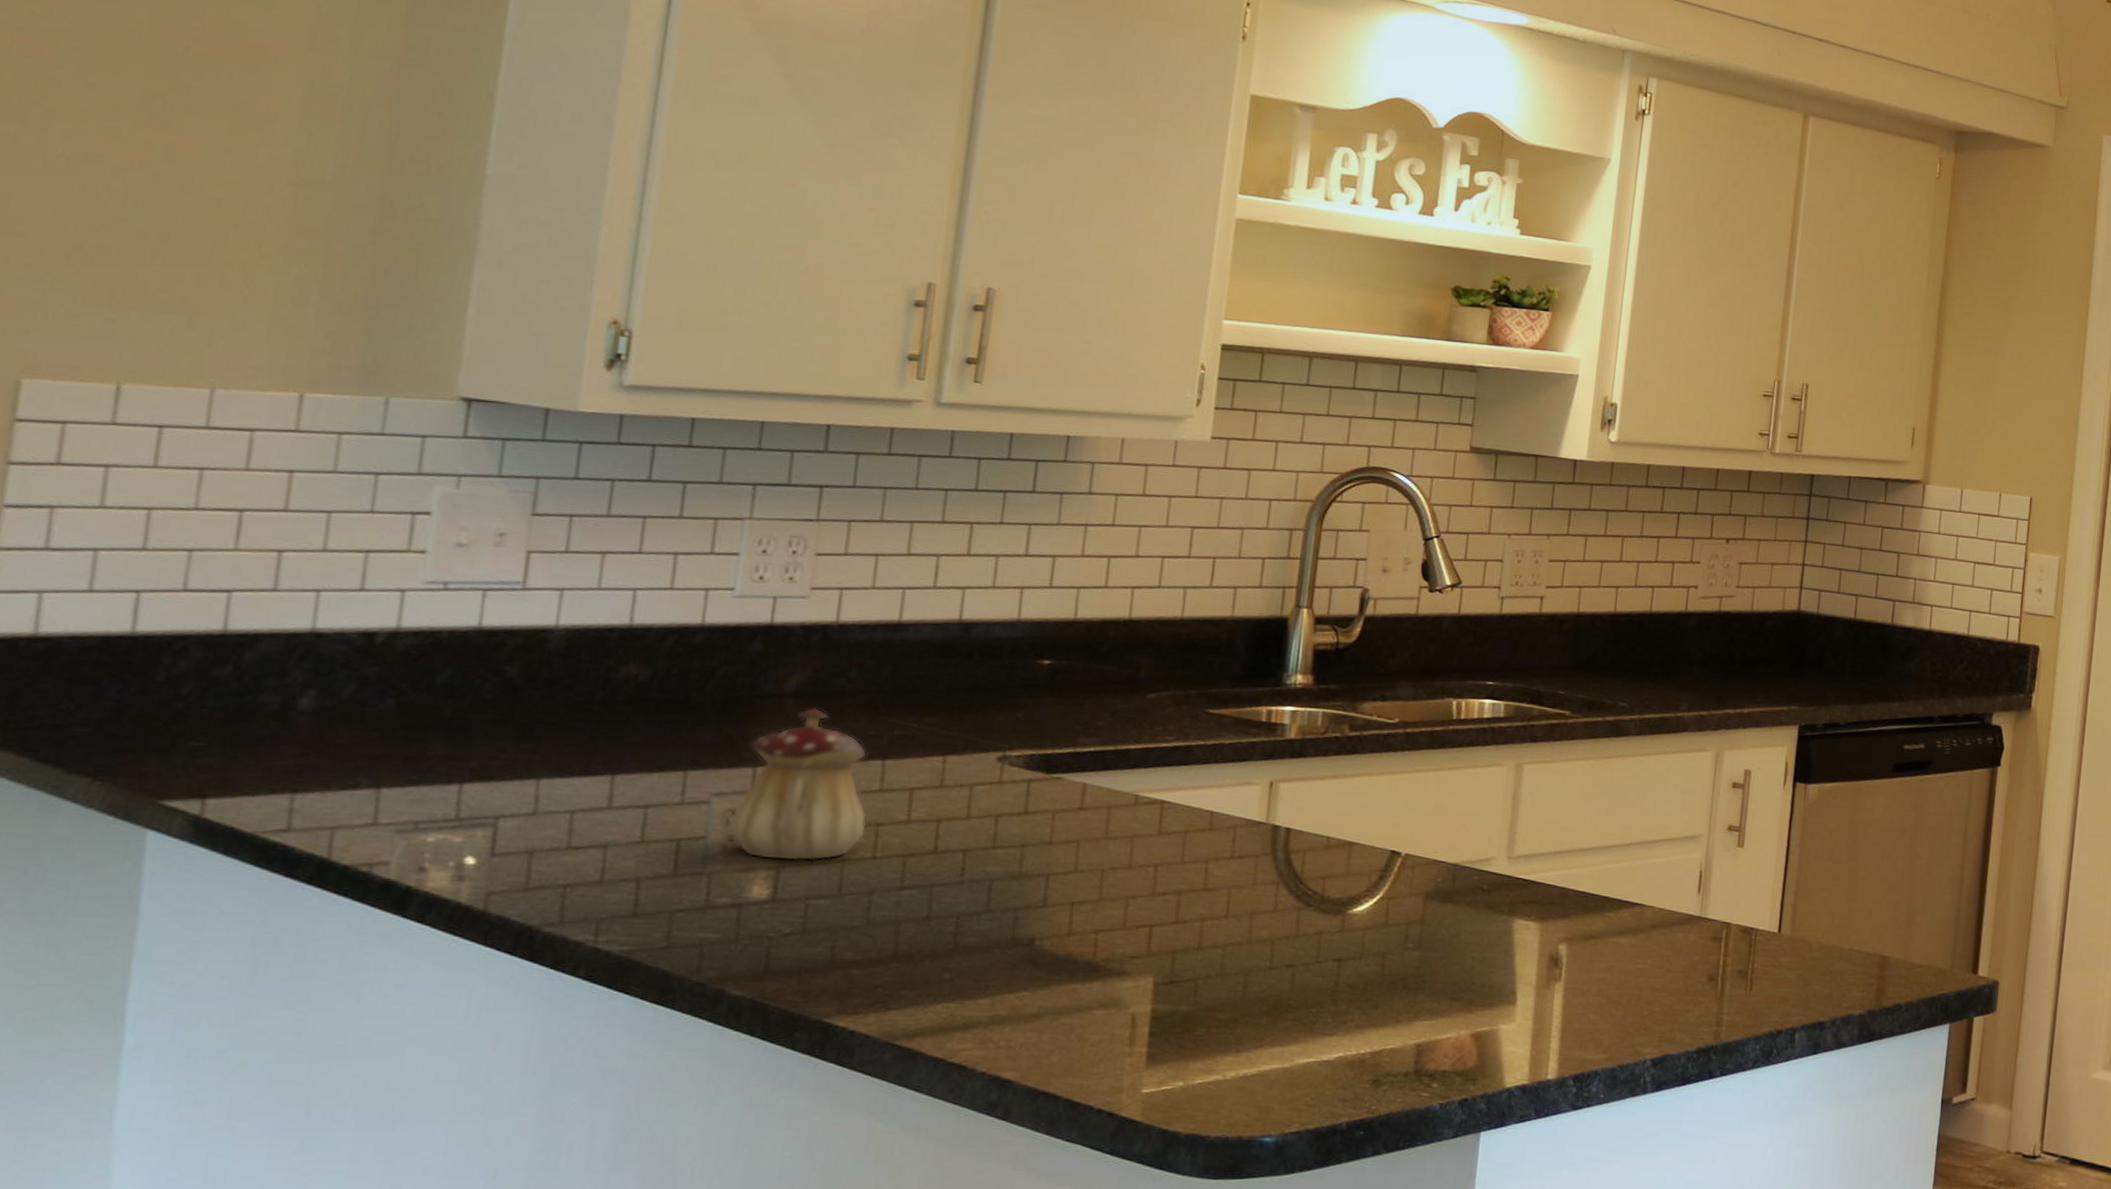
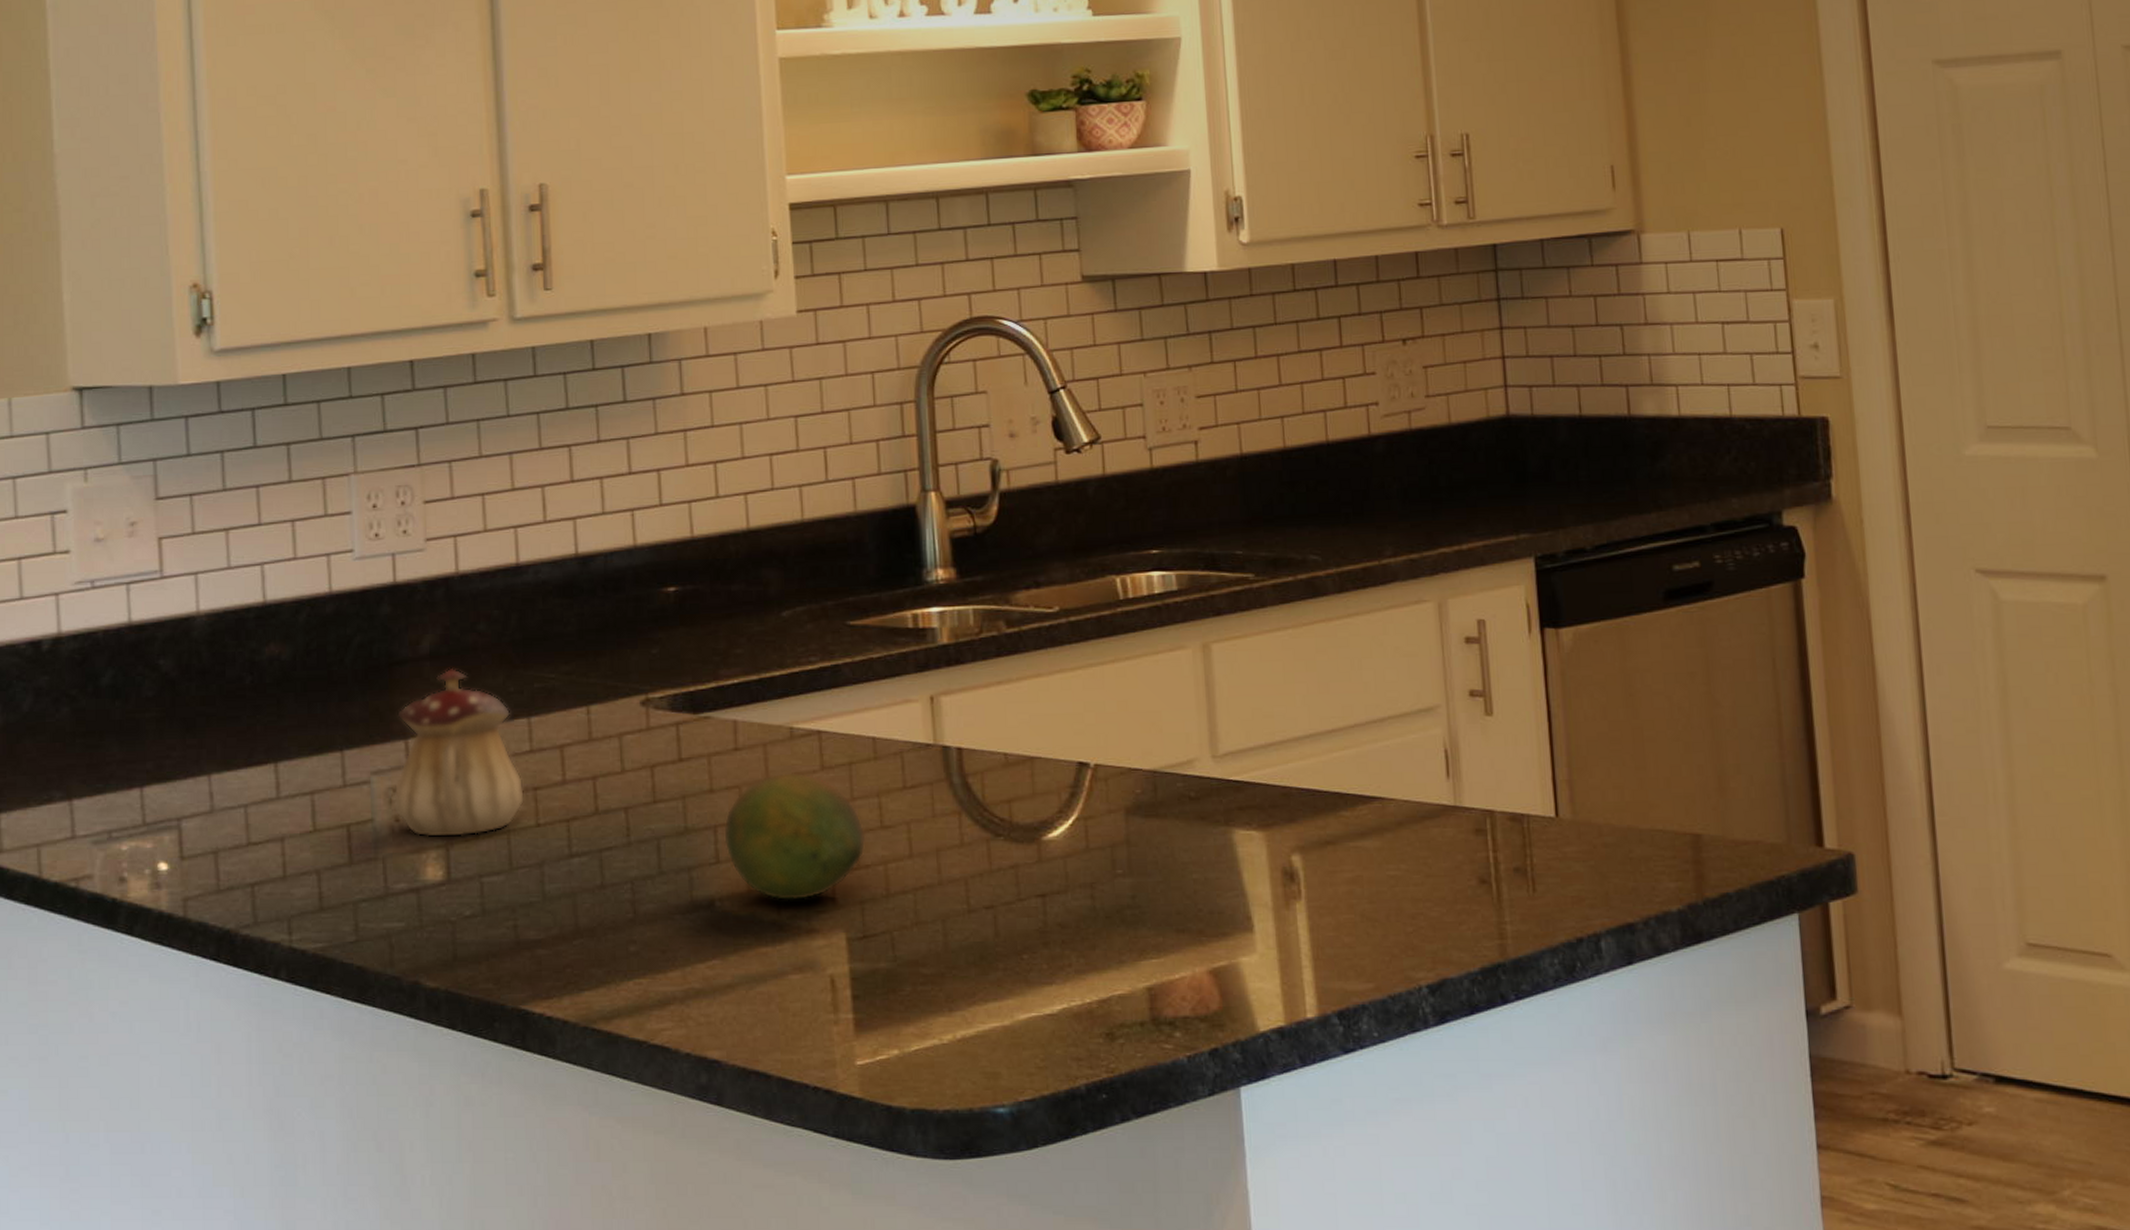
fruit: none [1054,833,1189,947] -> present [724,772,866,901]

